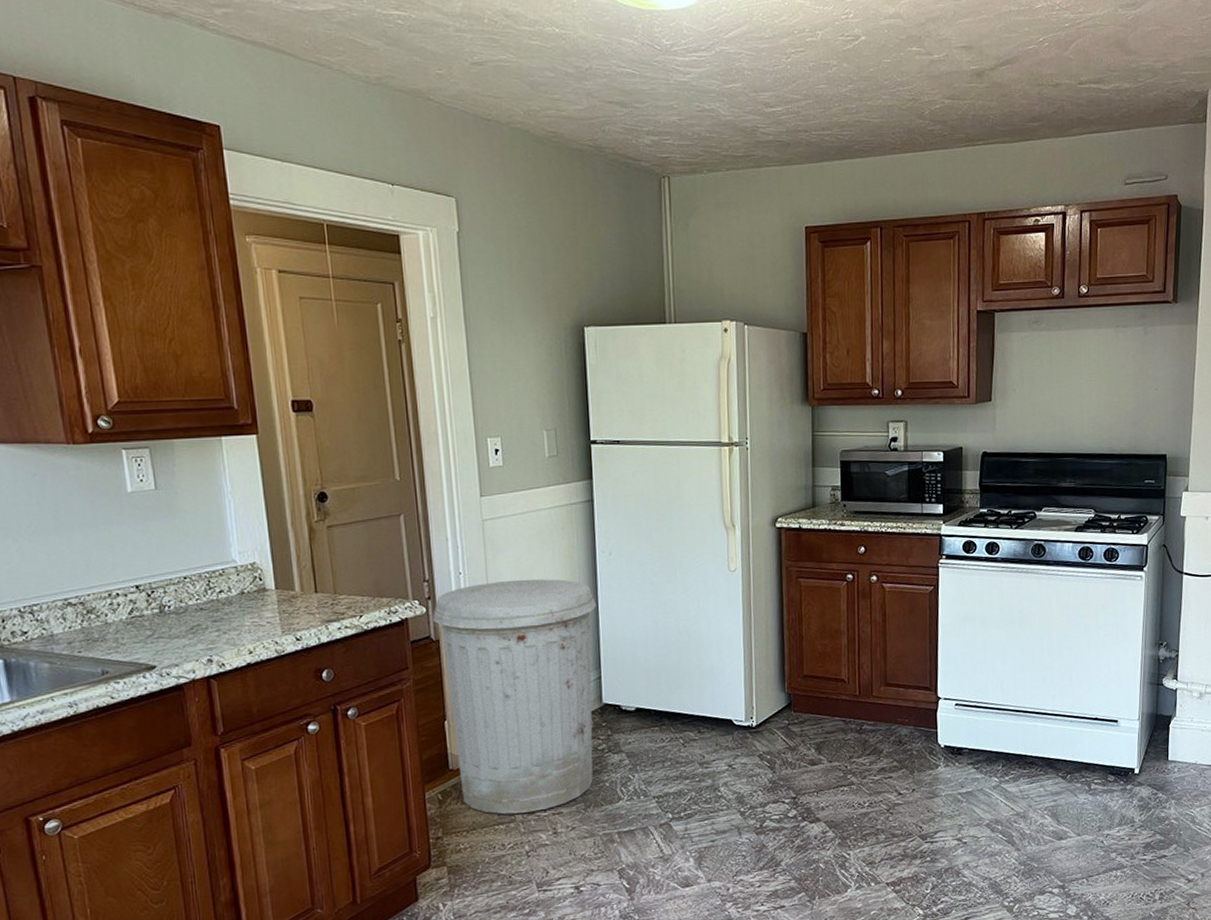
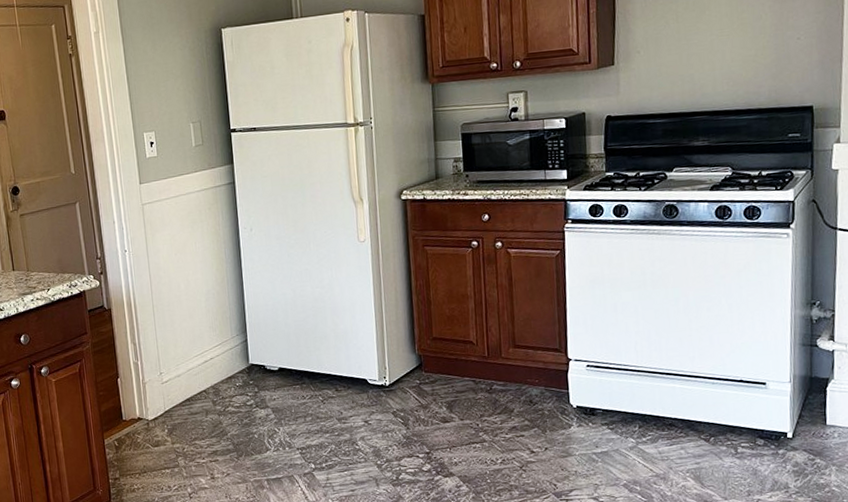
trash can: present [433,579,597,815] -> none [105,253,244,460]

